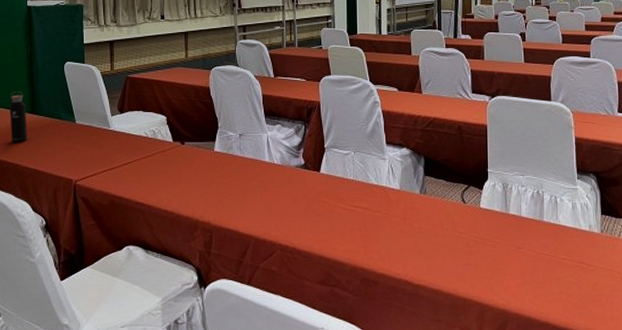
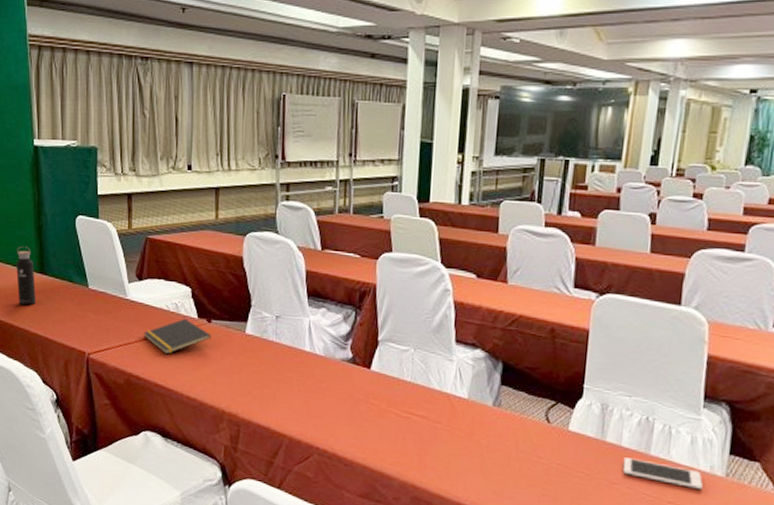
notepad: none [124,142,185,175] -> present [143,318,212,355]
cell phone: none [524,226,585,245] -> present [622,457,703,489]

